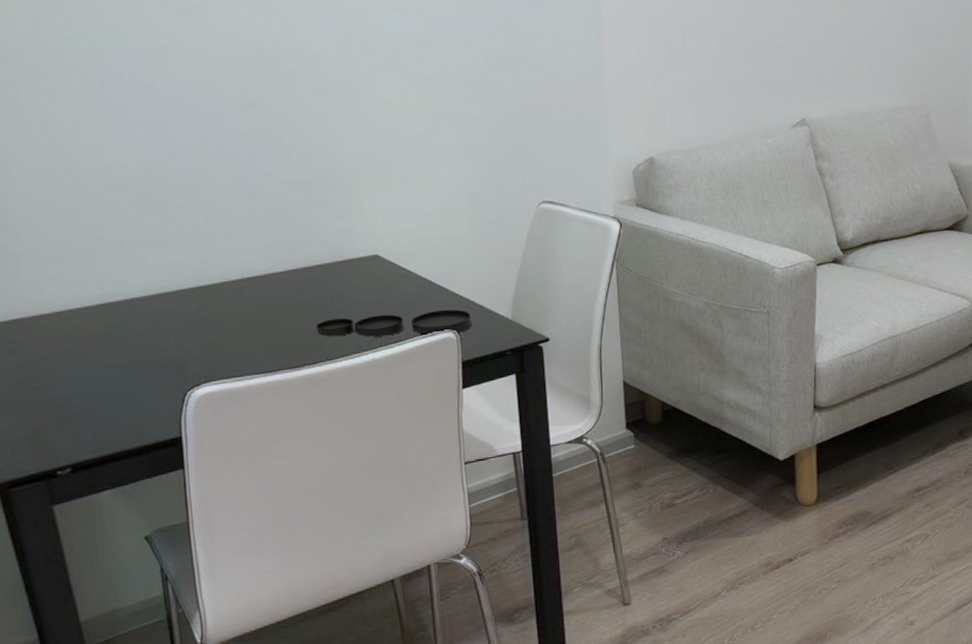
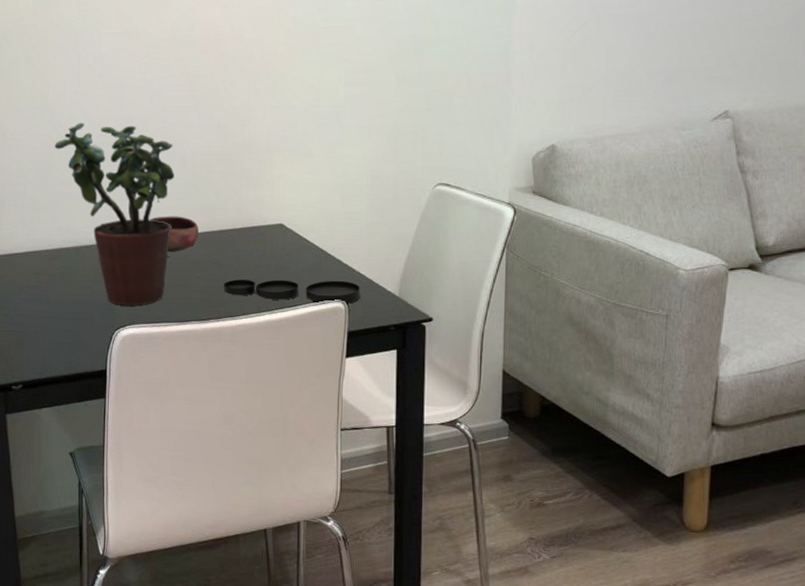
potted plant: none [81,154,246,362] -> present [55,122,174,306]
bowl: none [218,255,281,297] -> present [150,216,200,253]

